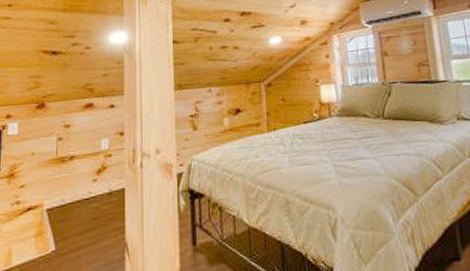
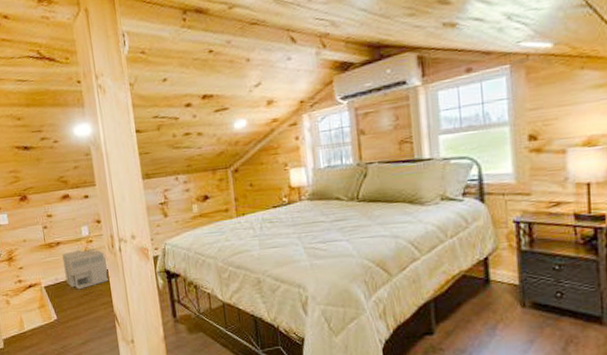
architectural model: none [74,163,126,213] -> present [62,248,110,290]

